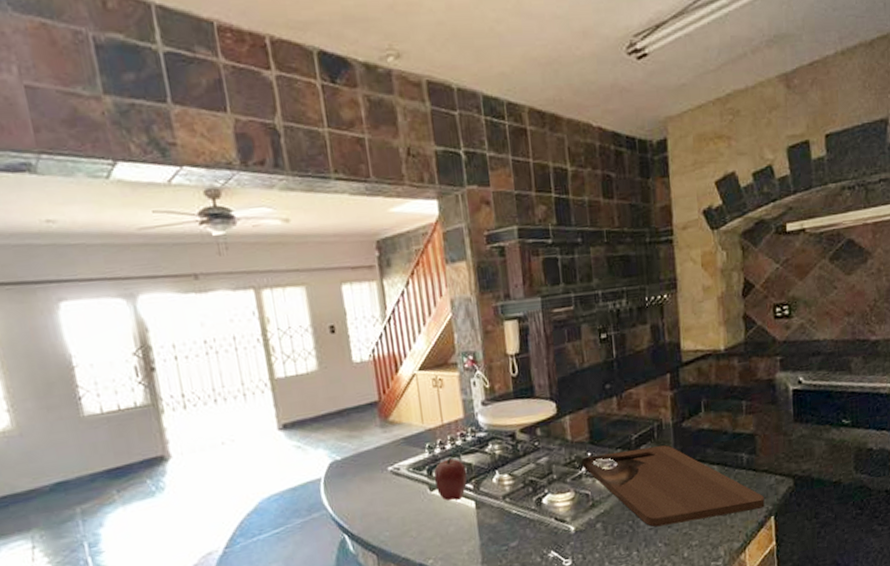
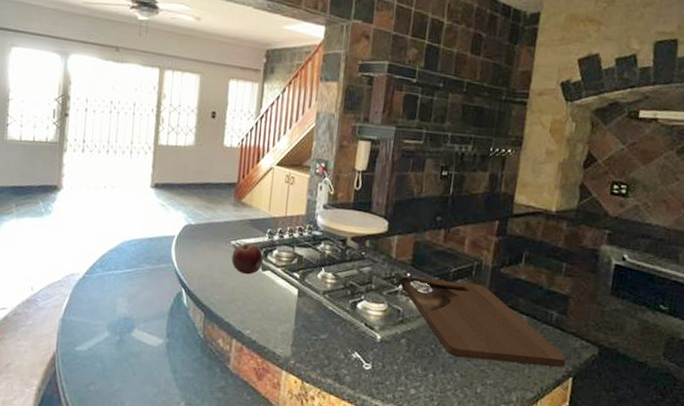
fruit: none [392,463,430,500] -> present [231,242,264,275]
fruit: present [433,454,468,501] -> none [267,244,297,285]

